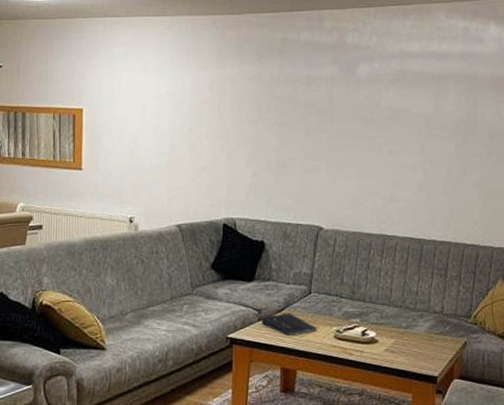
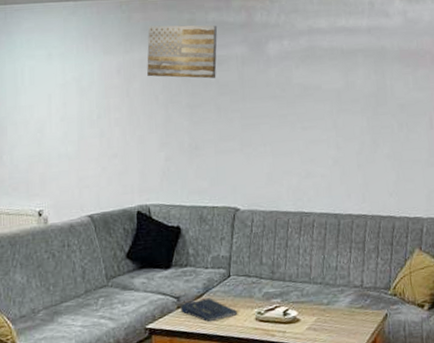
wall art: none [238,42,309,98] -> present [147,25,218,79]

